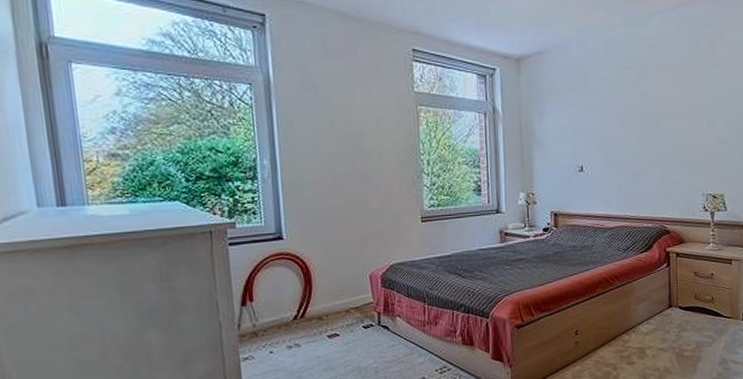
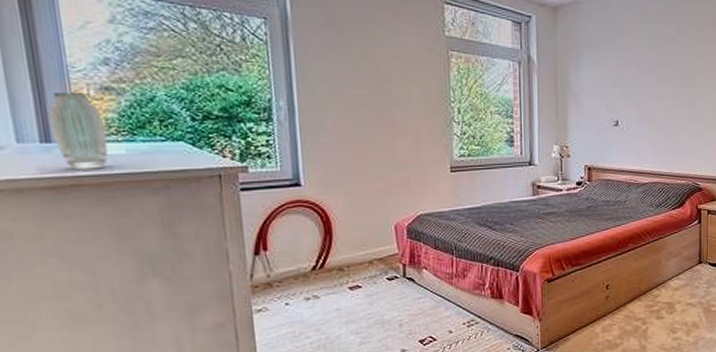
vase: none [64,160,114,230] -> present [48,93,108,169]

